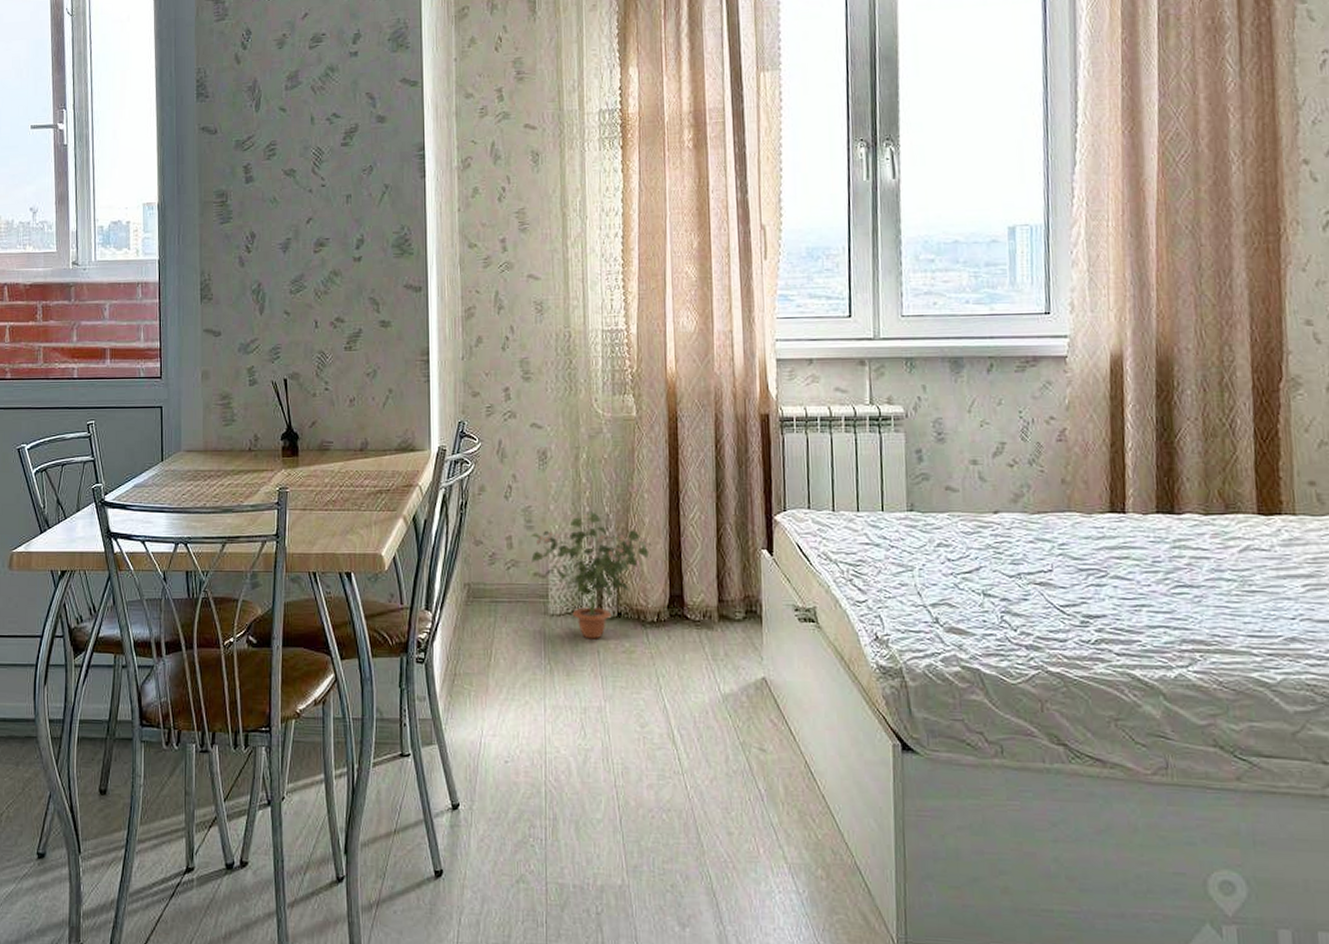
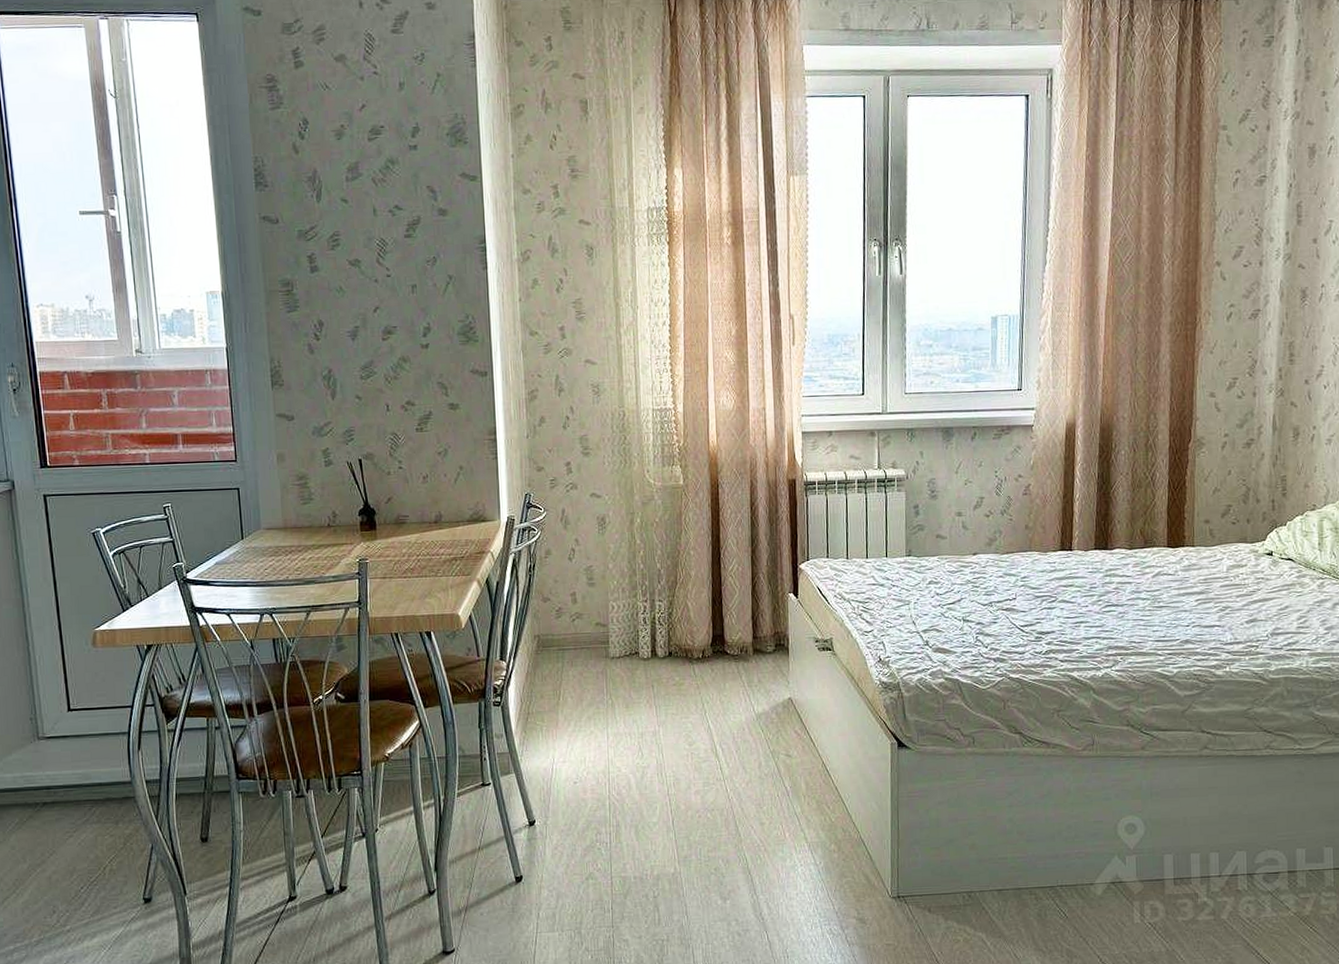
potted plant: present [531,510,652,639] -> none [592,567,698,676]

